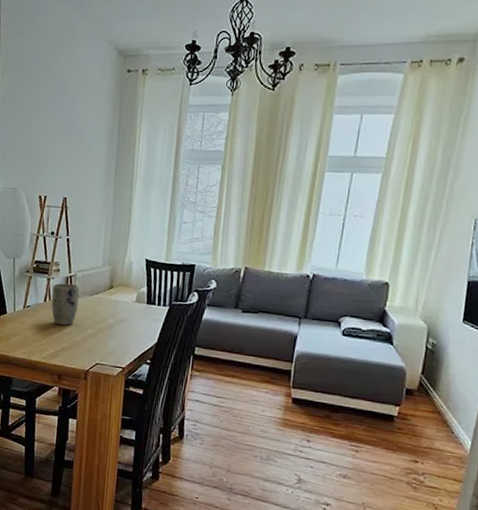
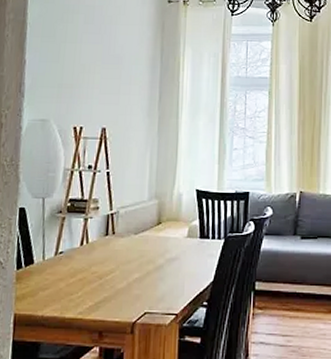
plant pot: present [51,283,79,326] -> none [89,223,123,272]

